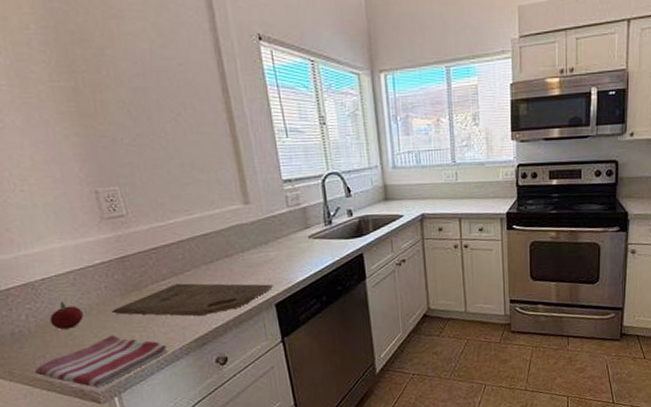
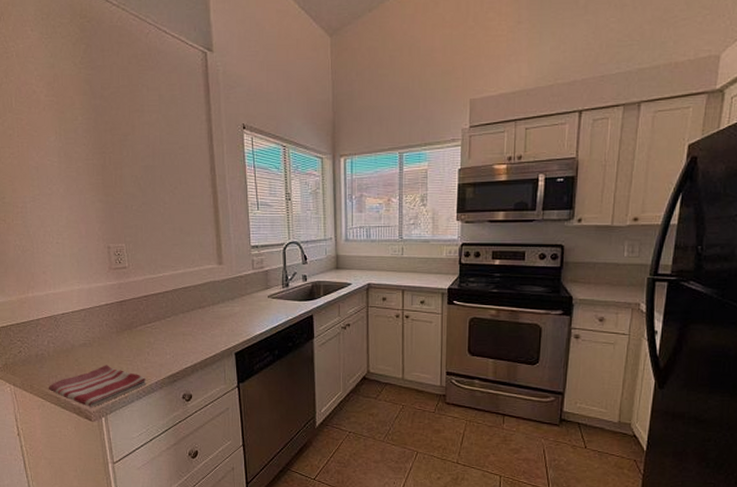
fruit: present [49,295,84,330] -> none [64,328,88,356]
cutting board: present [111,283,274,317] -> none [108,327,236,357]

